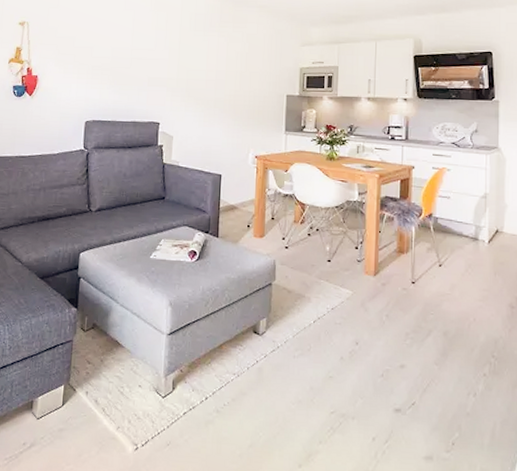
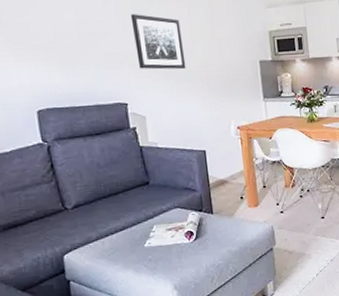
wall art: none [175,45,218,96] -> present [130,14,186,70]

